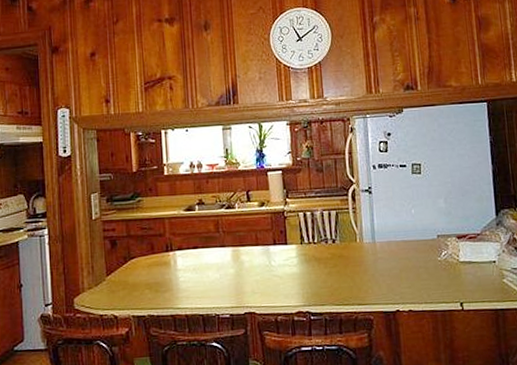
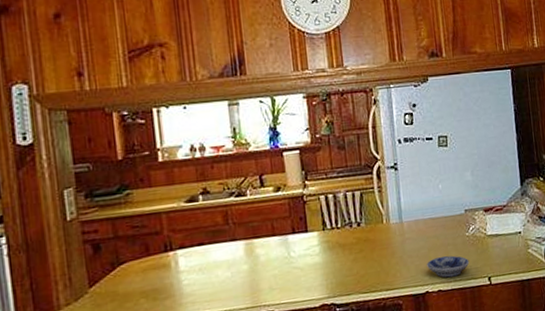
bowl: none [398,278,441,299] -> present [427,255,470,278]

